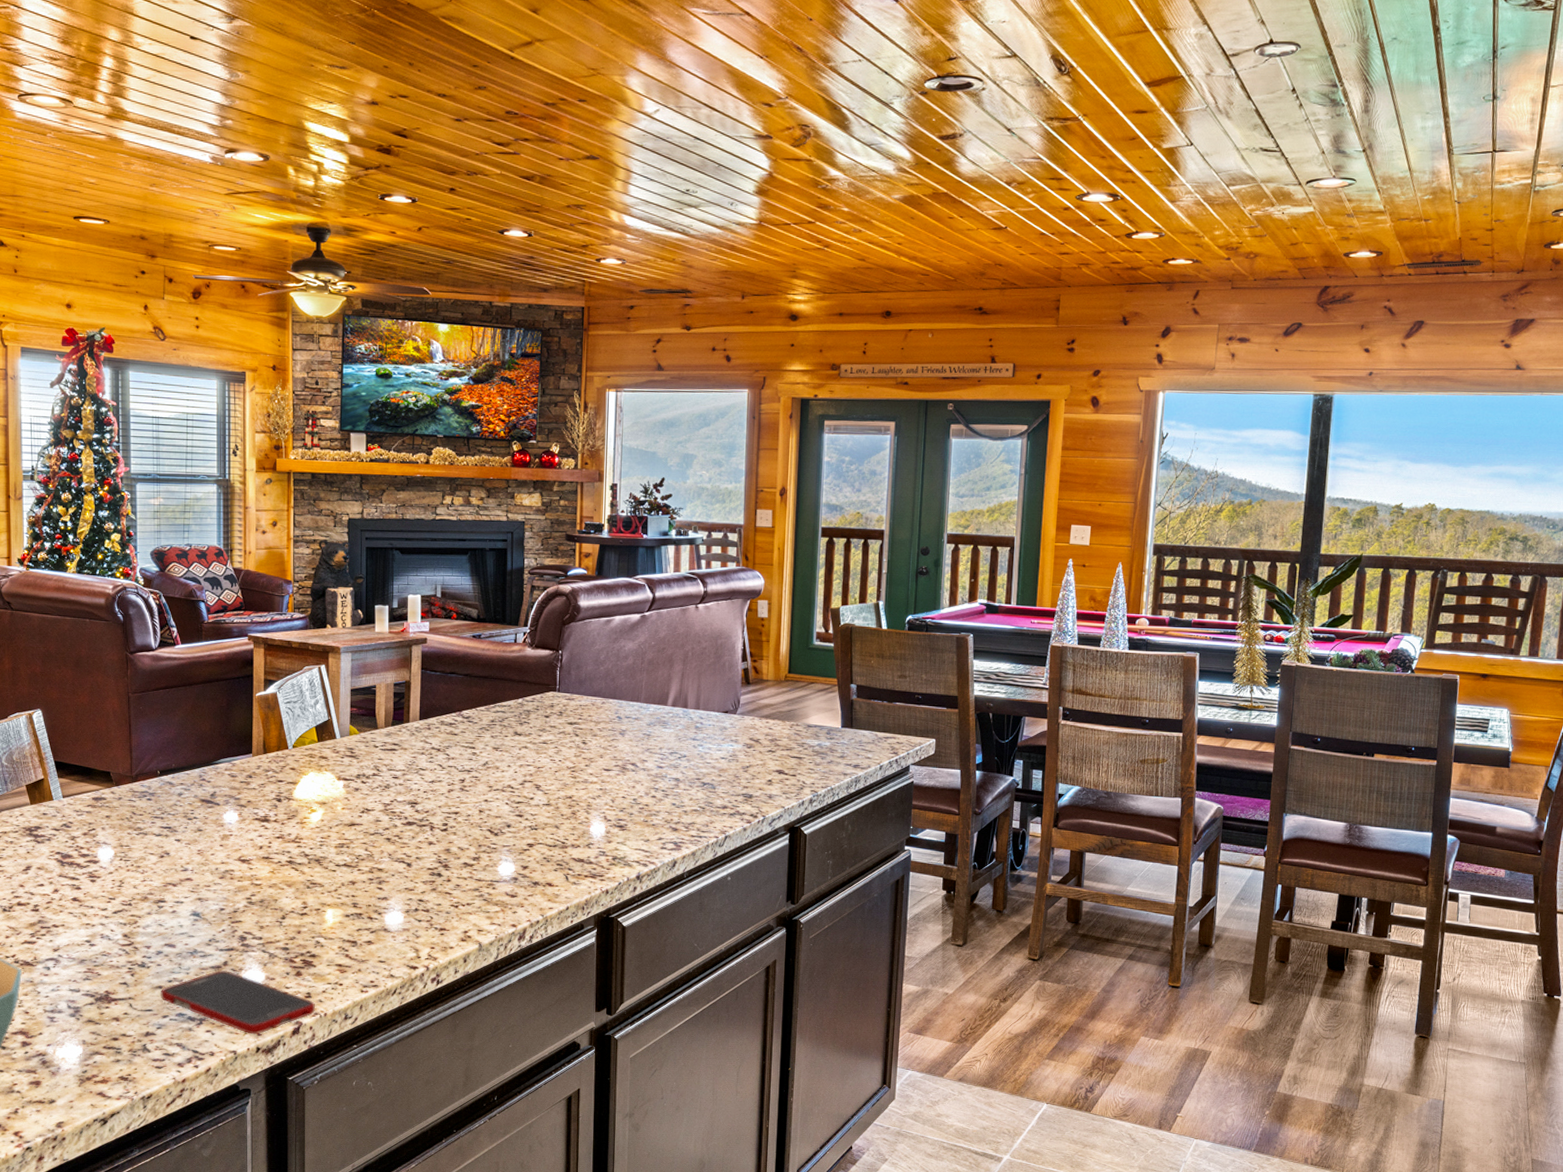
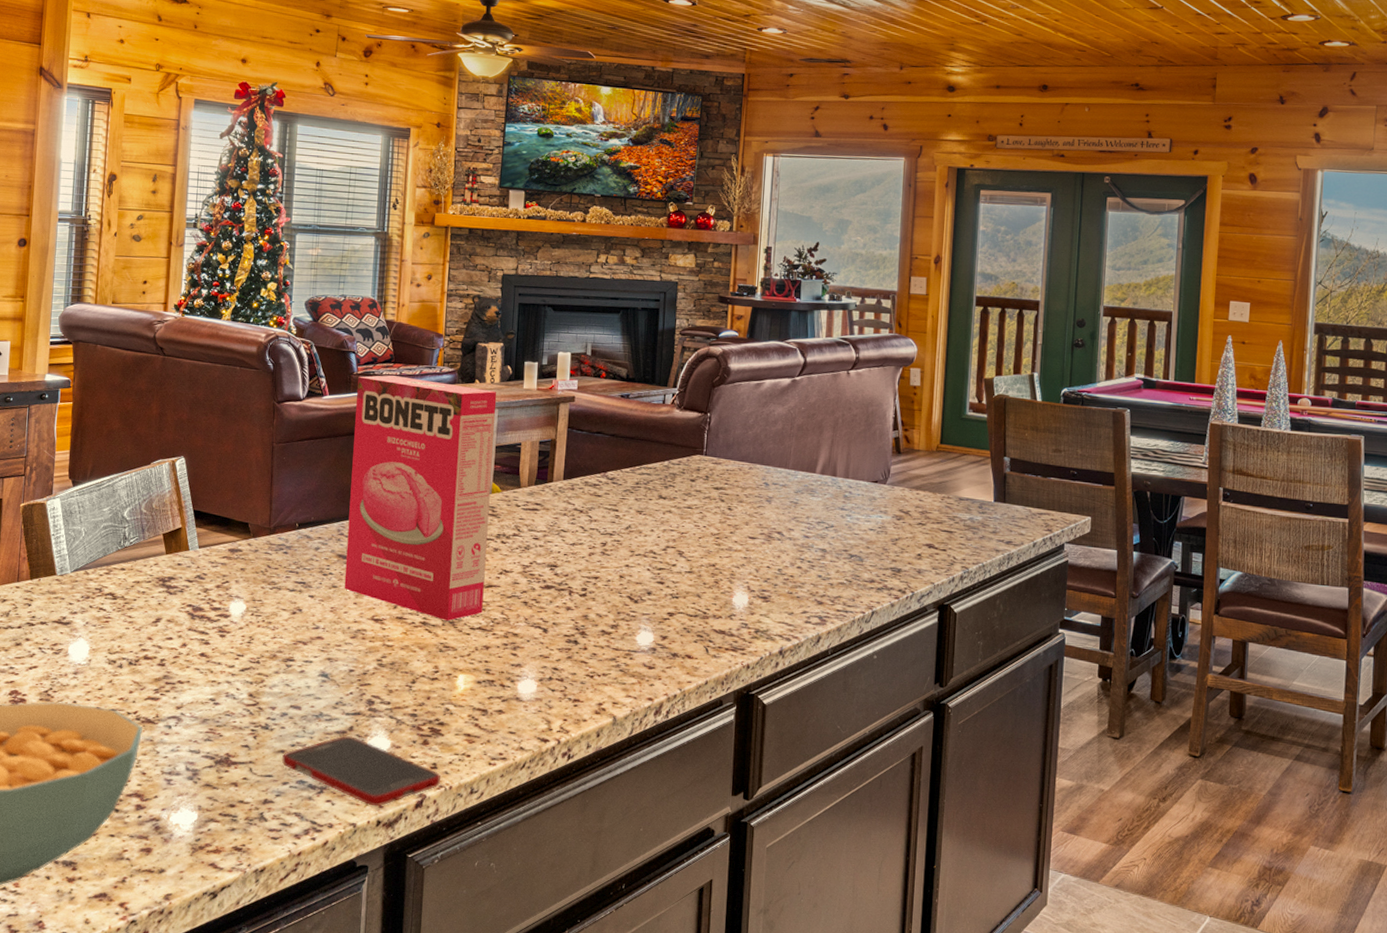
cereal box: none [208,622,349,859] -> present [344,375,497,621]

